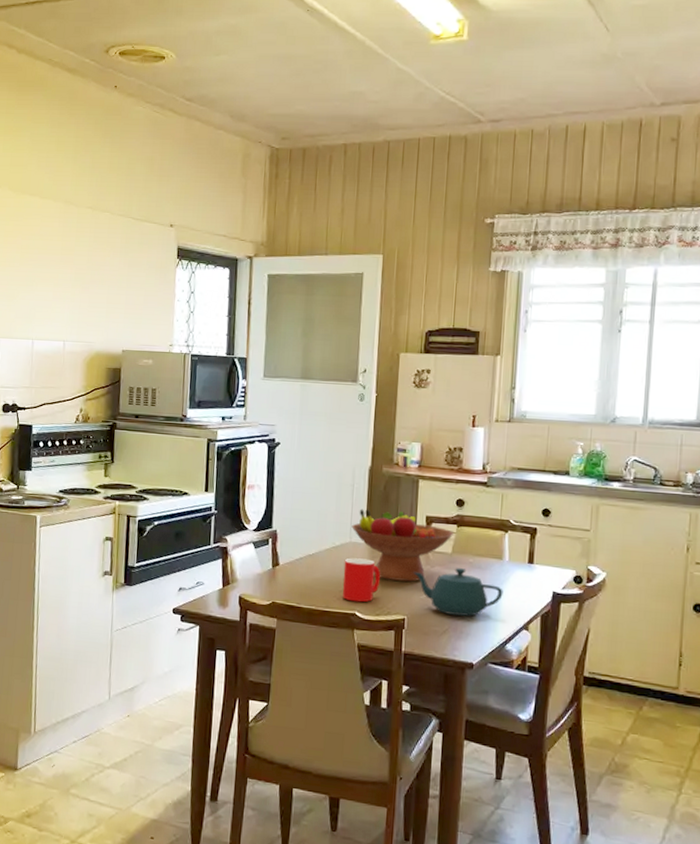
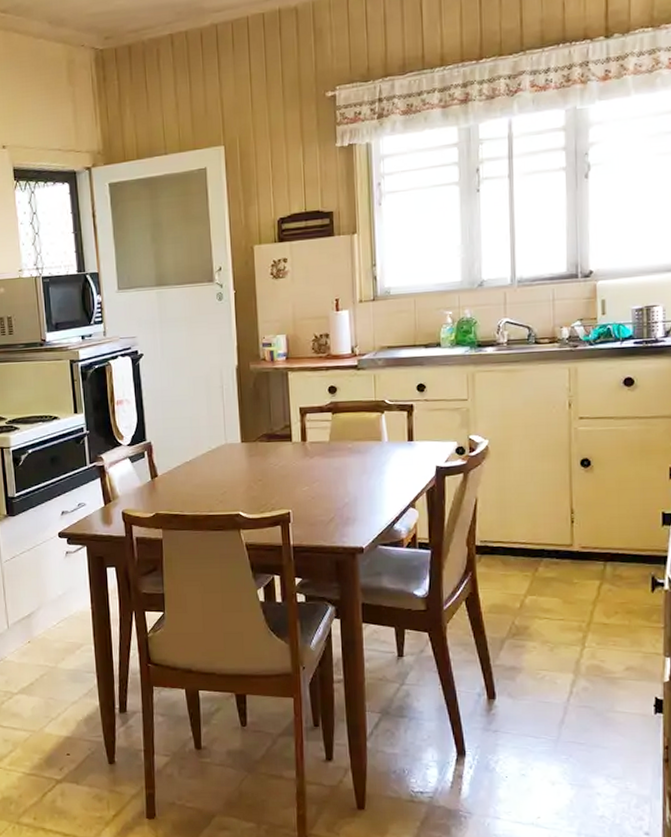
cup: present [342,558,381,603] -> none [222,458,261,503]
fruit bowl: present [351,509,453,582] -> none [225,406,329,476]
teapot: present [413,568,503,617] -> none [293,455,386,503]

